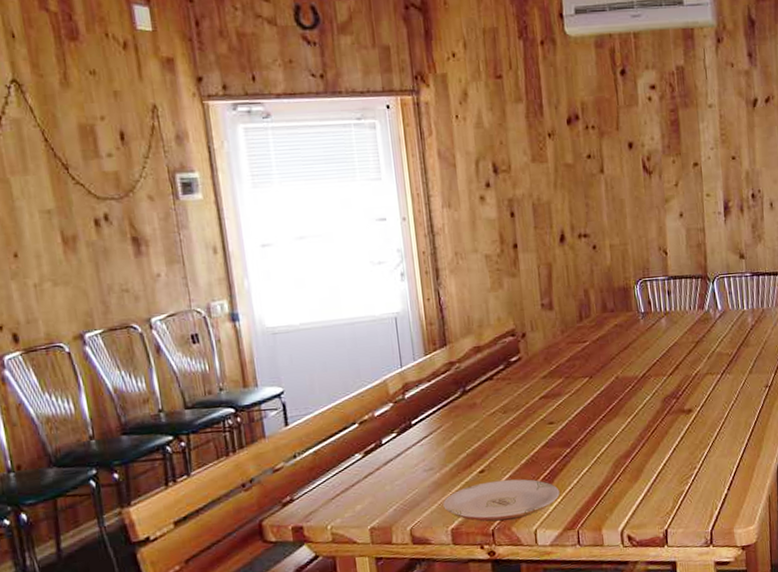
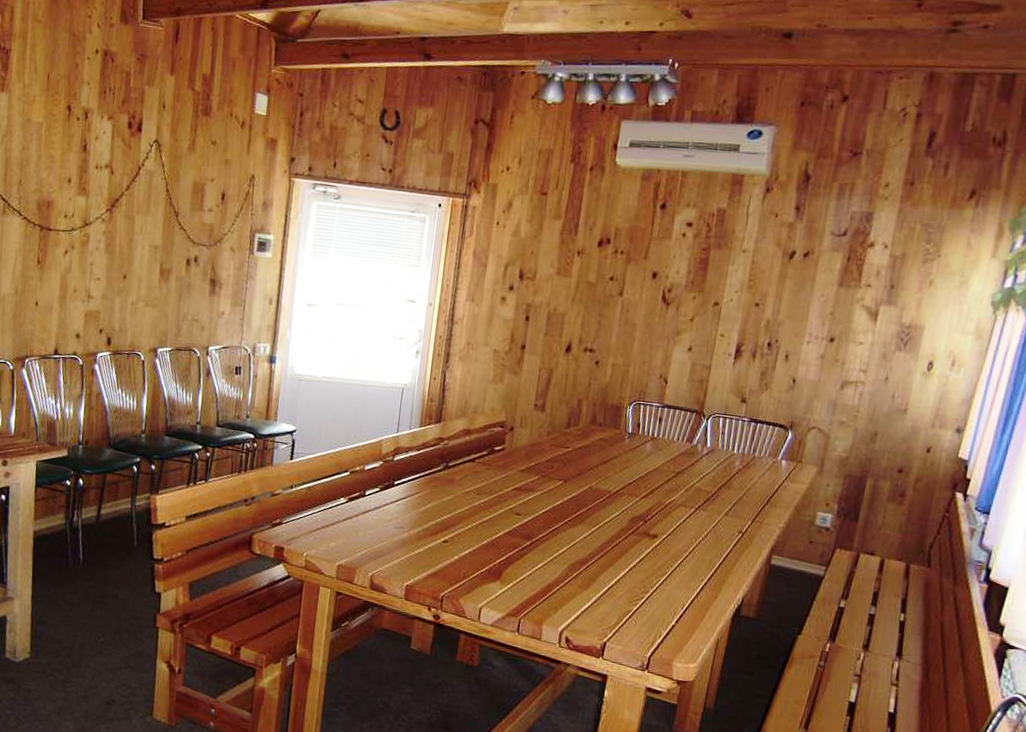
plate: present [443,479,560,522] -> none [404,551,512,593]

